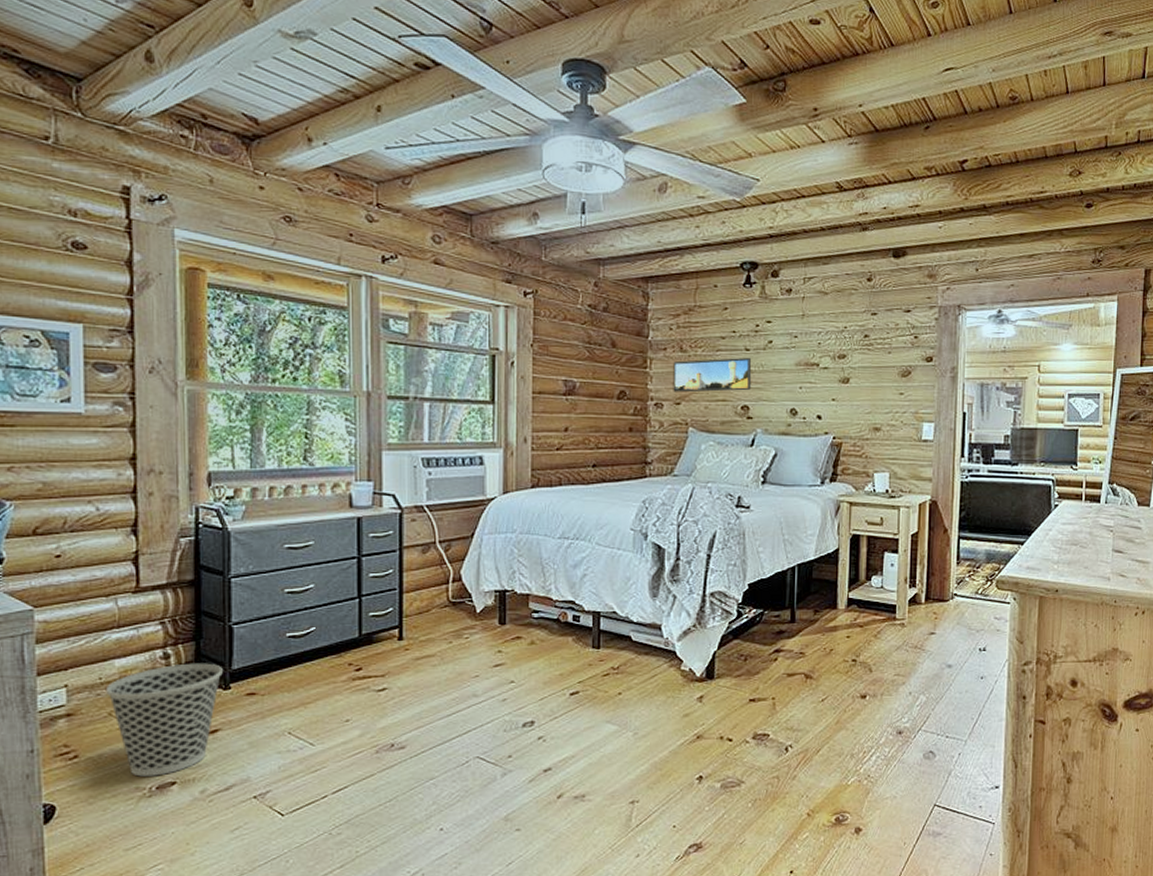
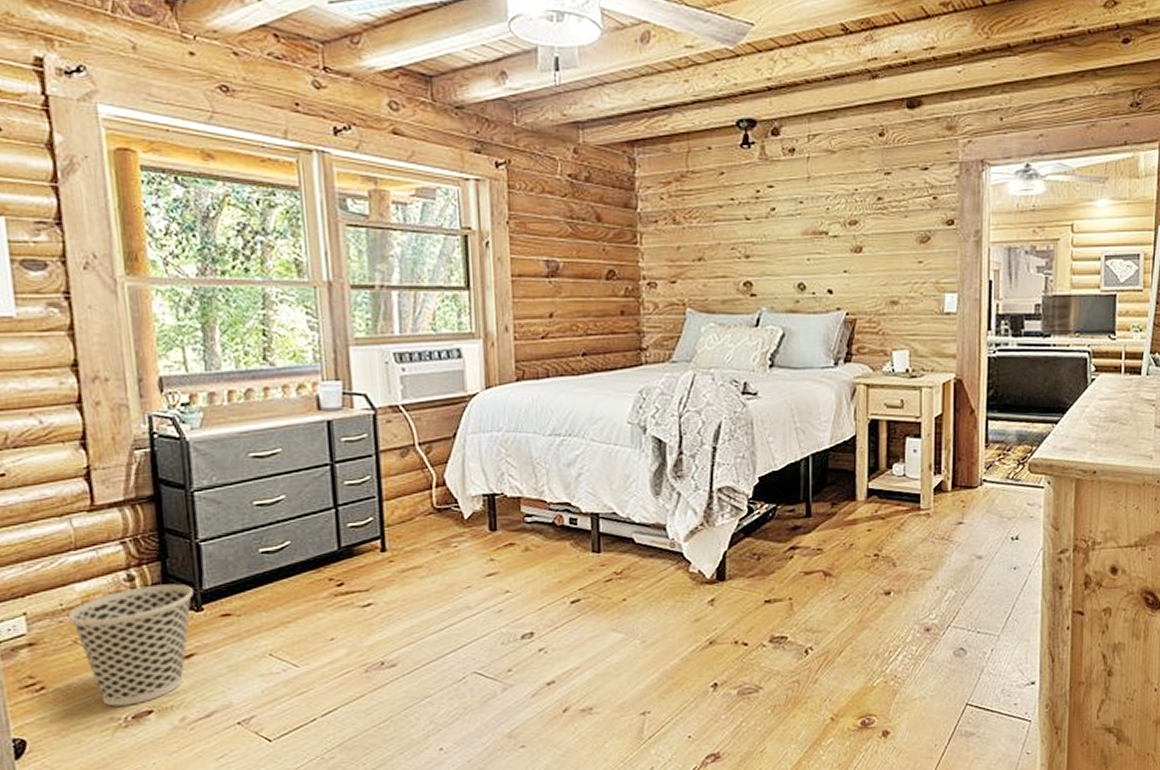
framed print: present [673,357,752,393] -> none [666,227,754,269]

